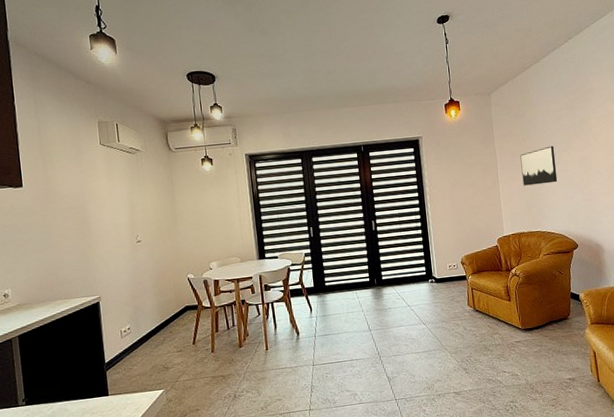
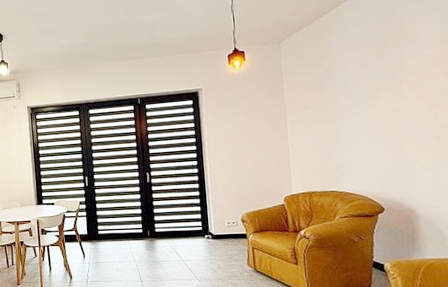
wall art: present [520,146,558,186] -> none [314,97,361,141]

